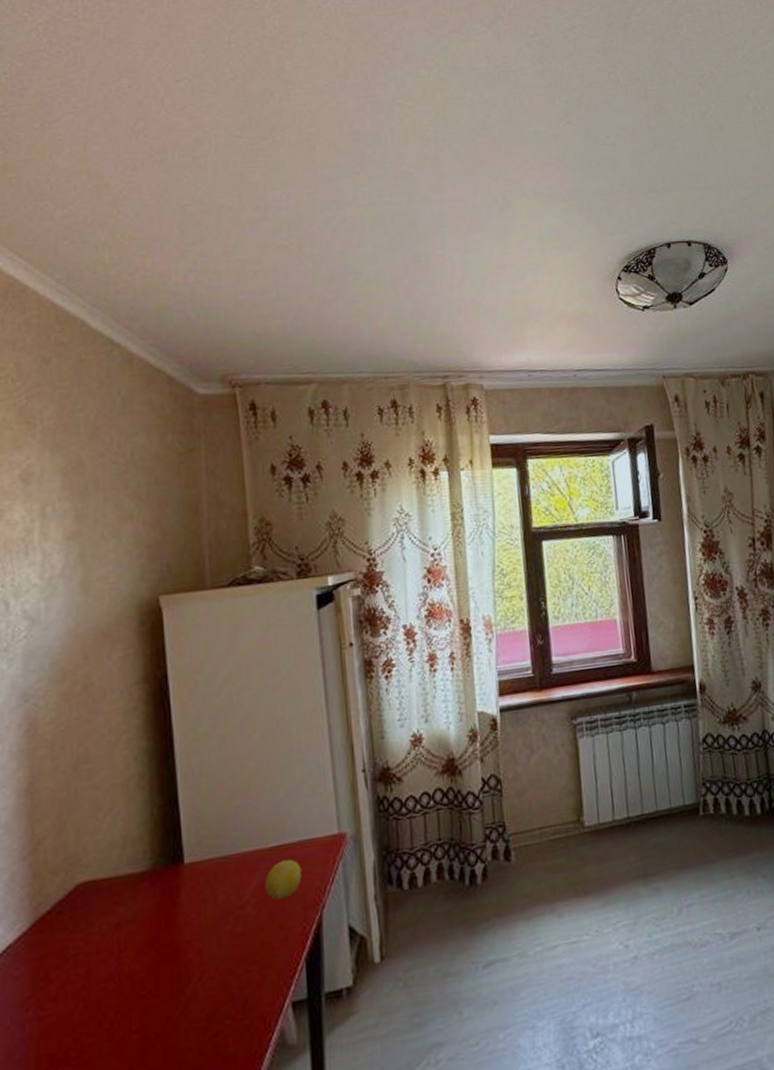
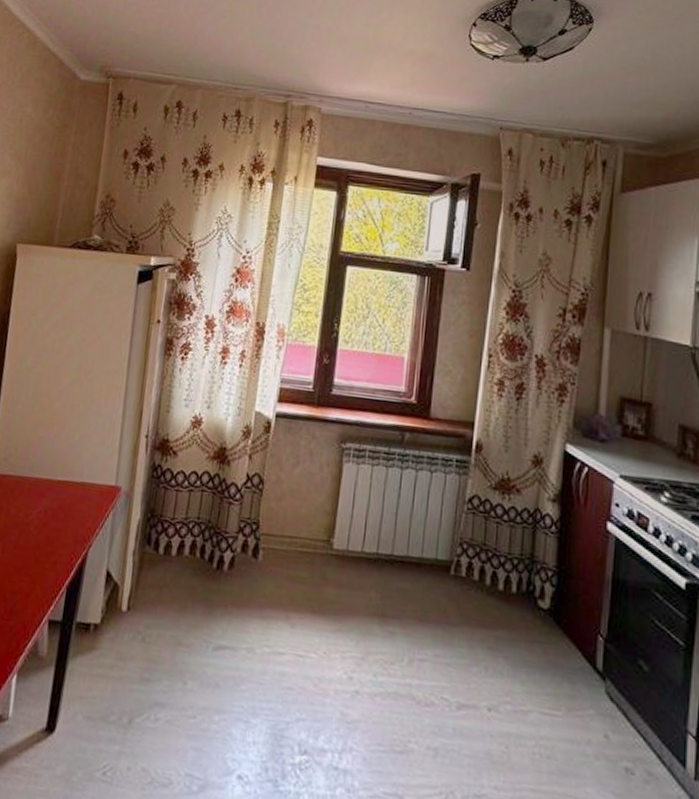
fruit: present [264,859,302,900] -> none [47,494,80,529]

